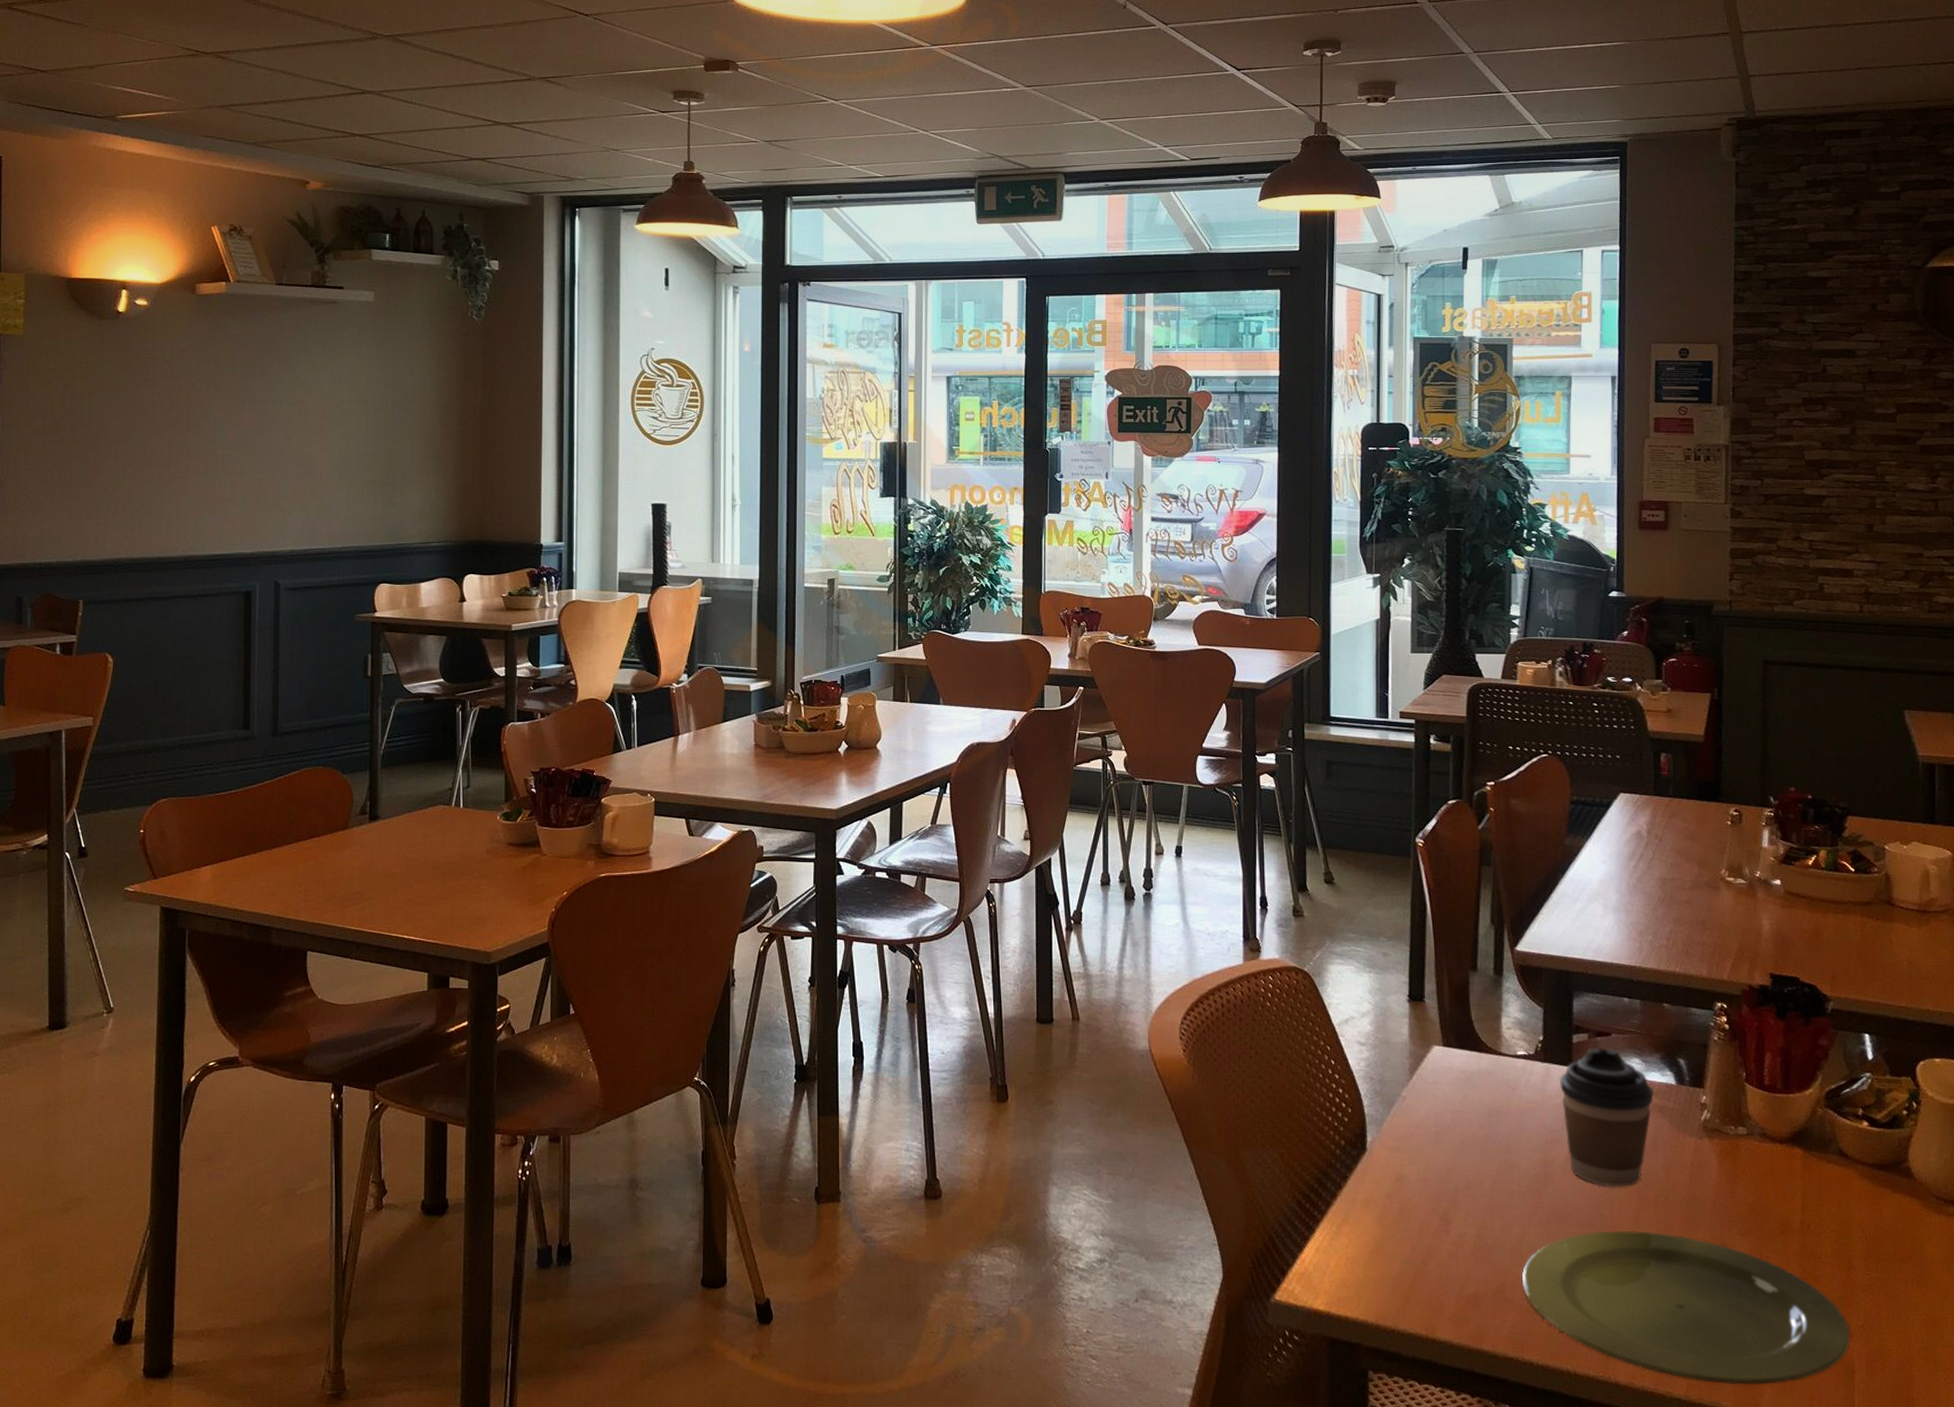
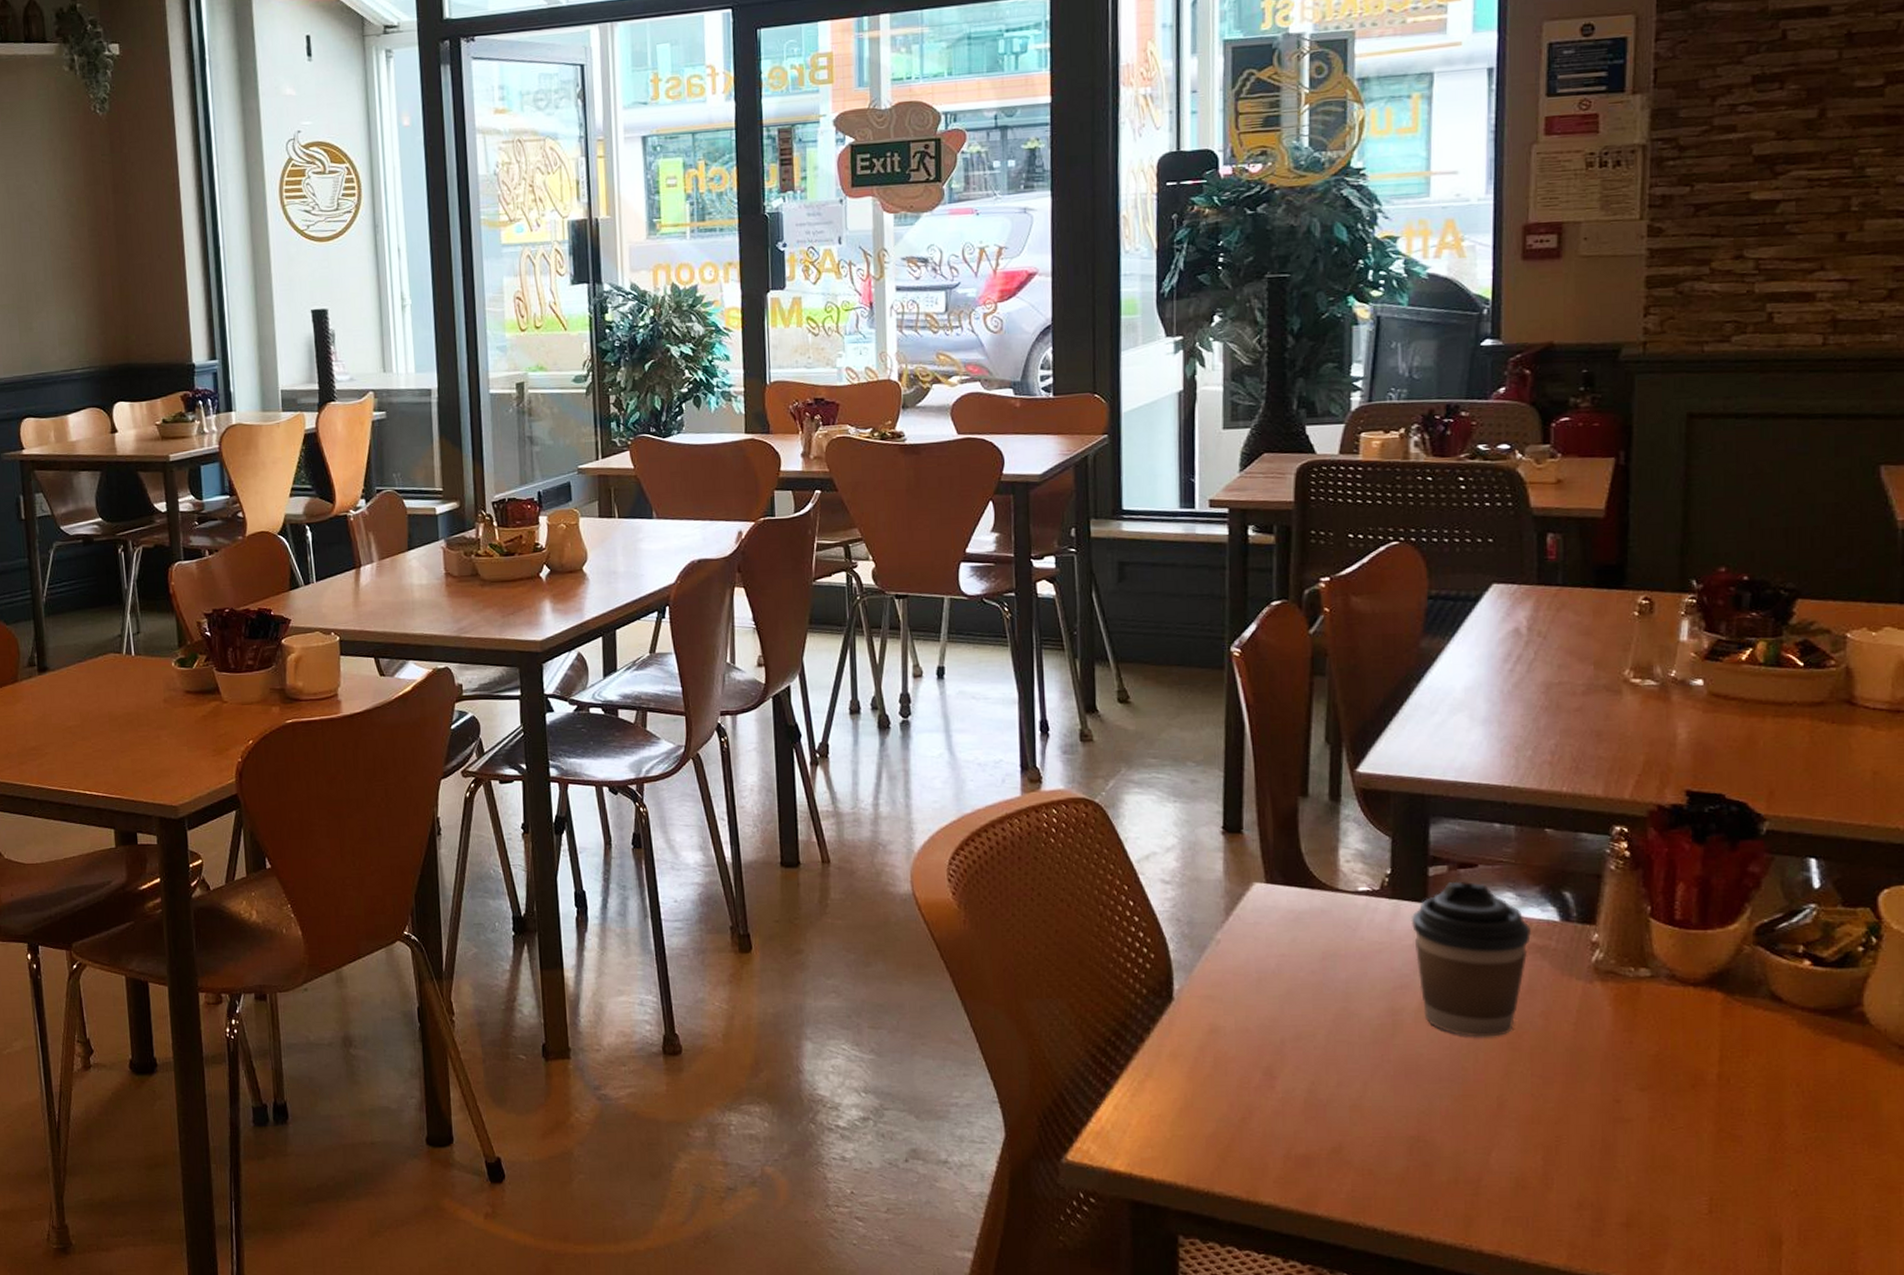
plate: present [1521,1230,1851,1385] -> none [1362,1085,1779,1255]

